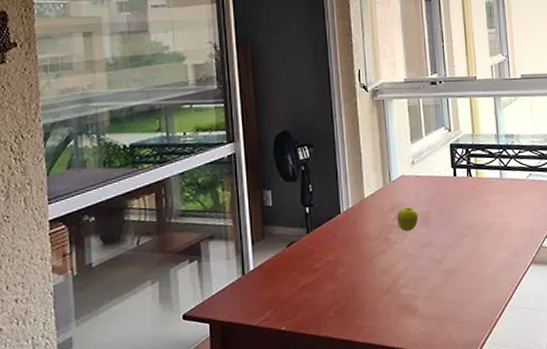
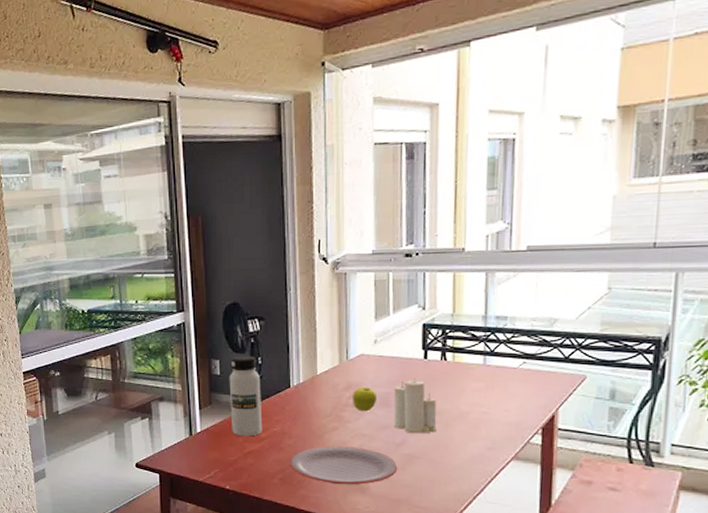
water bottle: none [281,183,316,270] -> present [229,355,263,437]
plate: none [344,267,441,310] -> present [290,446,398,485]
candle: none [432,195,470,249] -> present [394,378,437,434]

